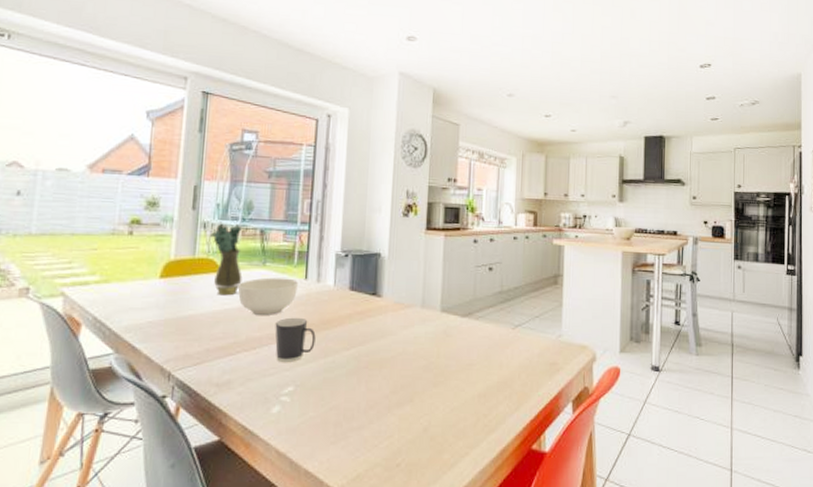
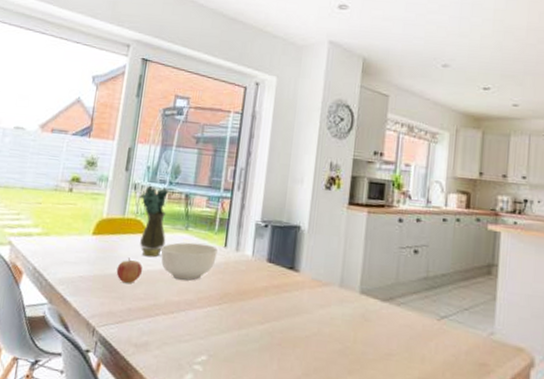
fruit: none [190,298,220,324] -> present [116,257,143,283]
mug: present [275,317,316,362] -> none [192,284,232,331]

